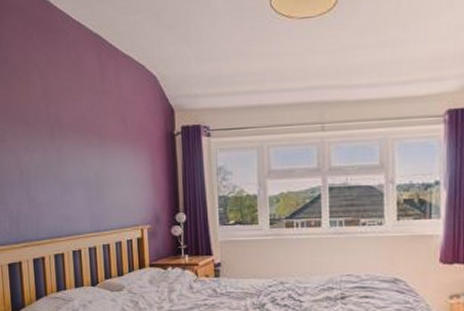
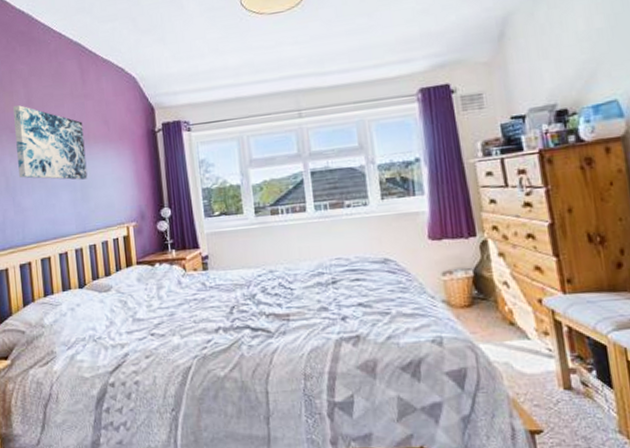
wall art: none [29,97,104,179] -> present [13,105,88,180]

